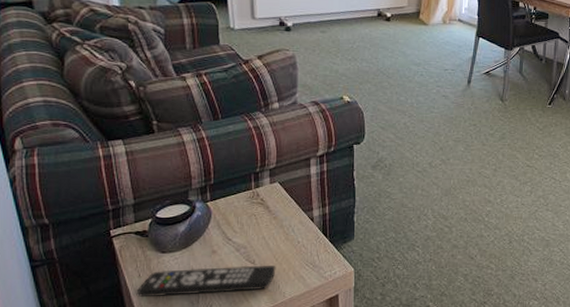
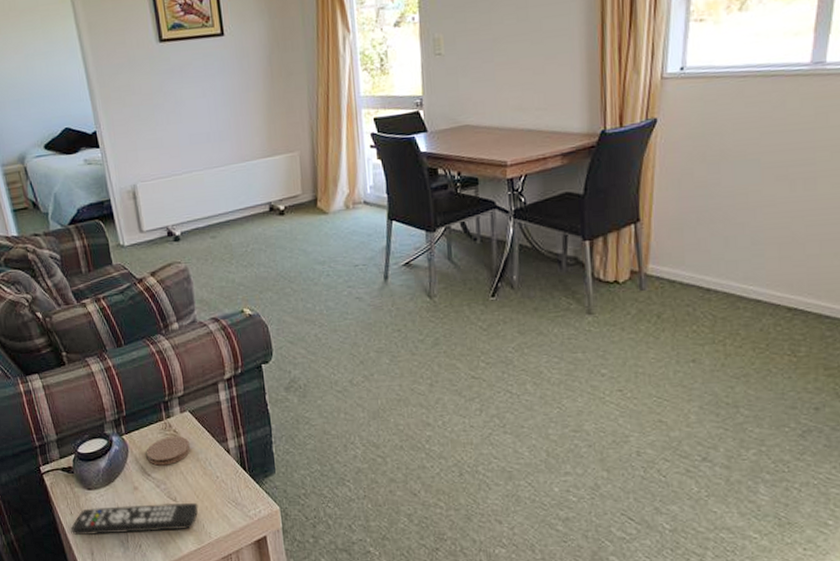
coaster: none [230,205,276,231] -> present [146,436,191,466]

